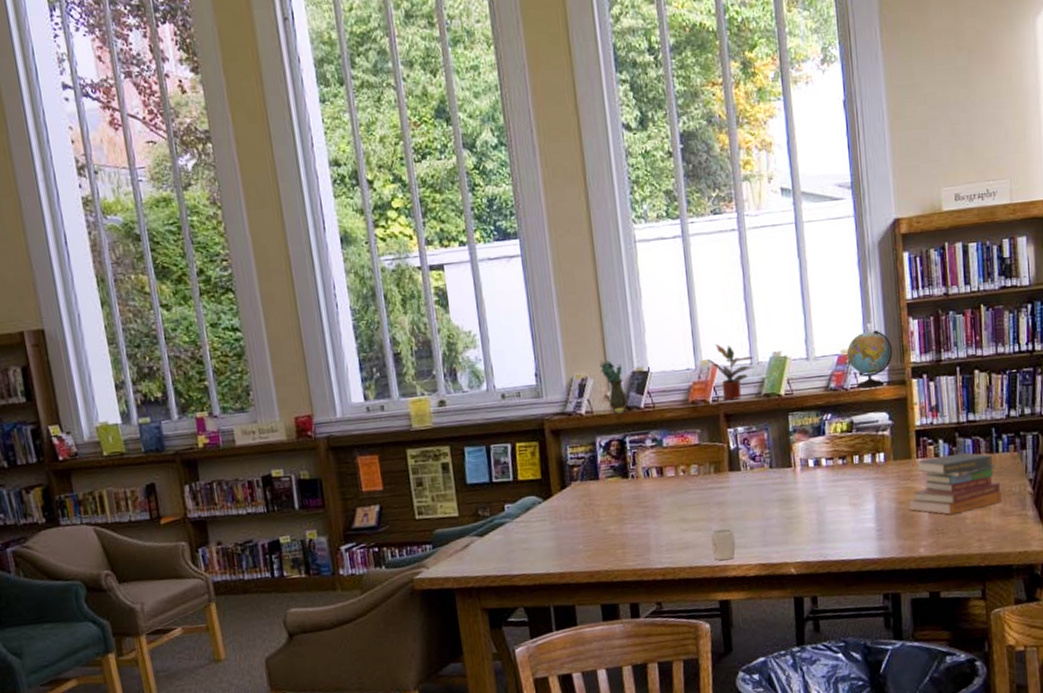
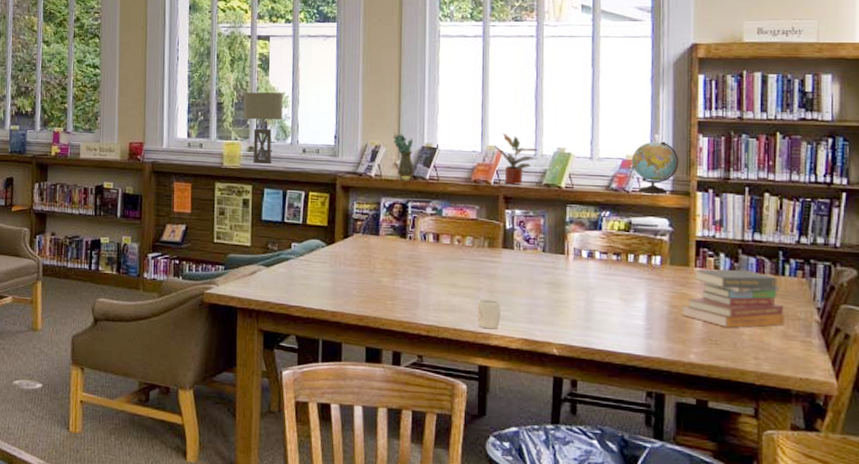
table lamp: none [423,331,473,421] -> present [243,92,283,165]

